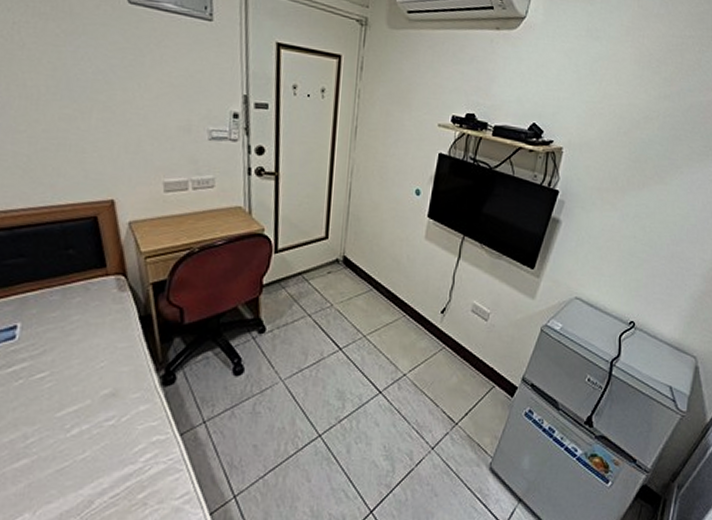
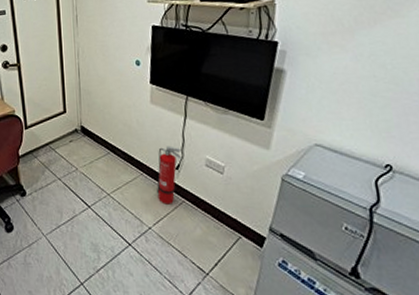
fire extinguisher: none [417,287,449,350] -> present [157,146,182,205]

